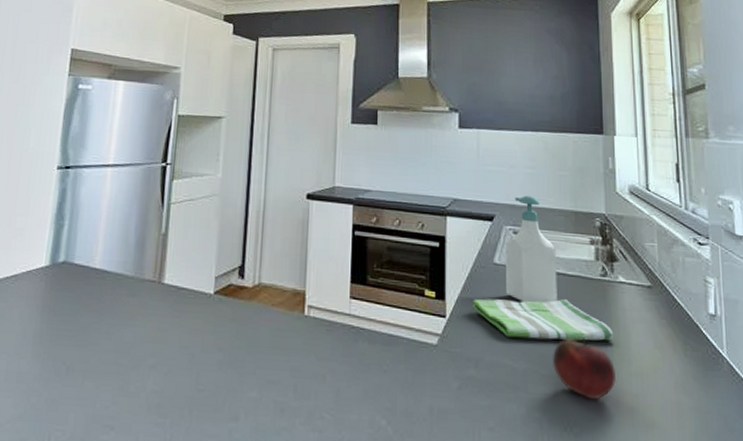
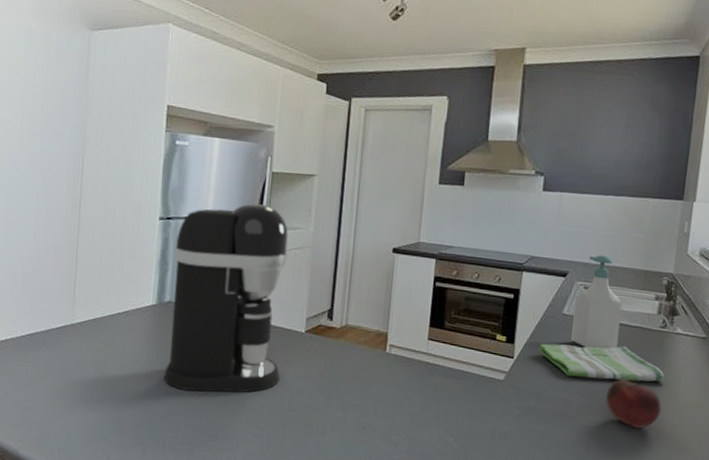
coffee maker: none [53,149,195,371] -> present [164,203,289,393]

